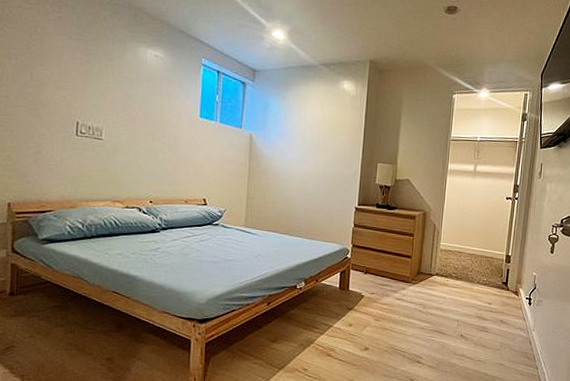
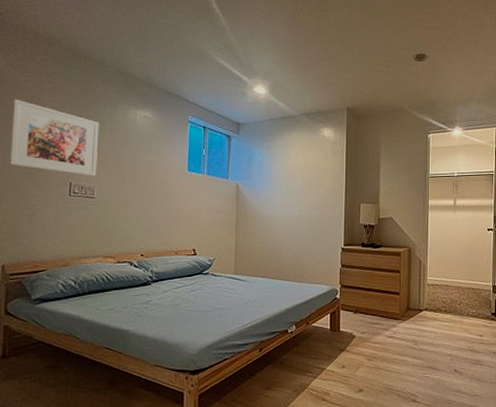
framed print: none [13,27,108,117] -> present [9,98,99,176]

